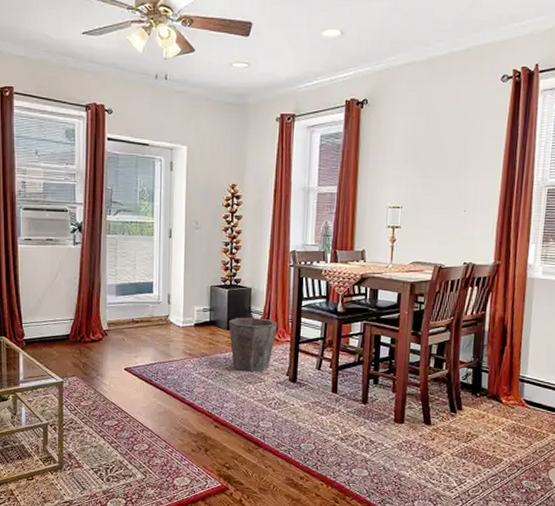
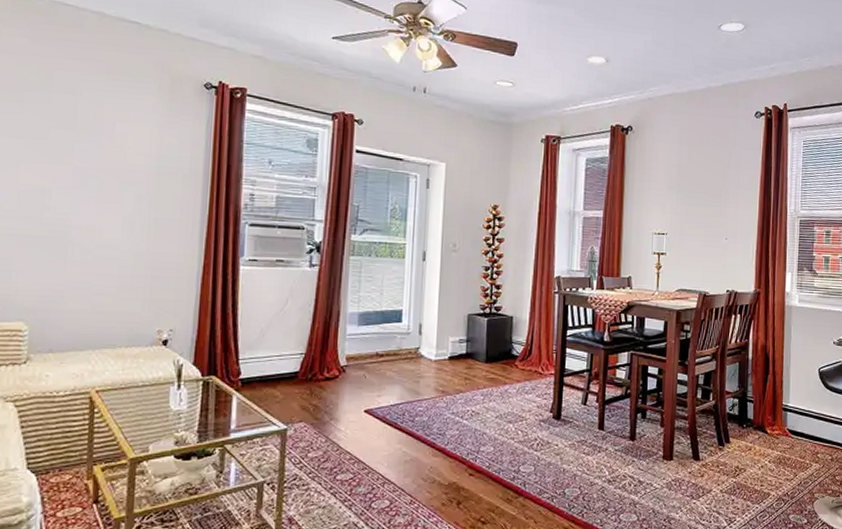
waste bin: present [229,317,278,372] -> none [487,348,541,410]

